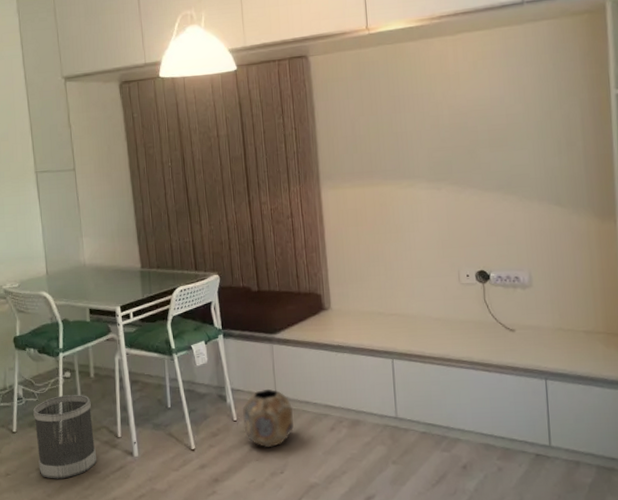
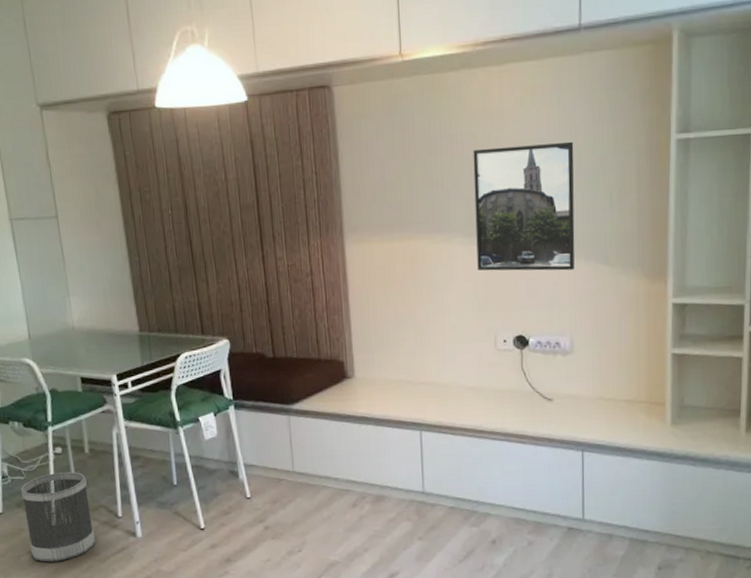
planter: present [242,388,294,448] -> none [256,463,313,526]
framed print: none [432,98,529,213] -> present [473,141,575,271]

